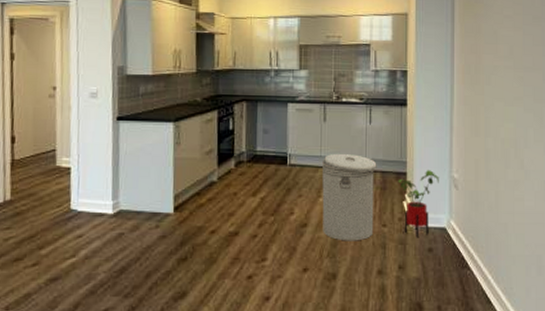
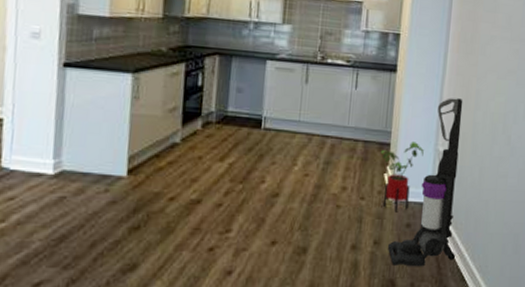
can: present [322,153,377,241] -> none [296,118,360,214]
vacuum cleaner: none [413,127,480,290] -> present [388,98,463,267]

